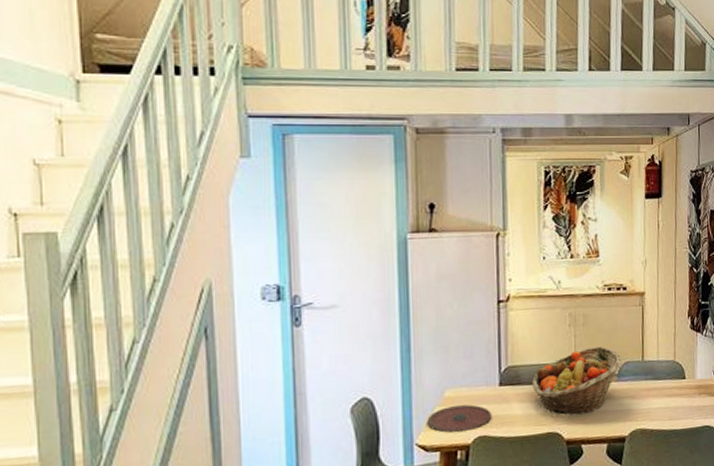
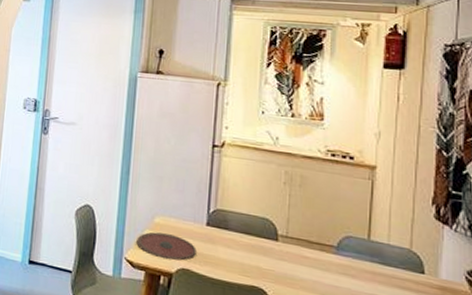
fruit basket: present [532,346,623,416] -> none [240,210,344,280]

